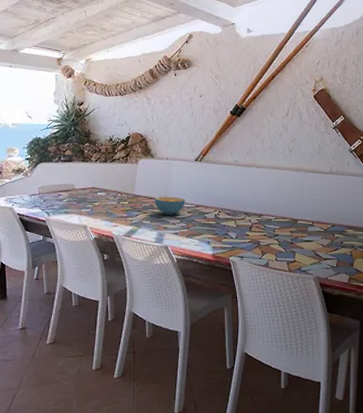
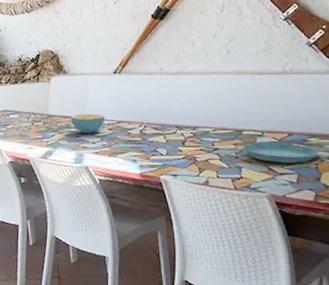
saucer: none [297,231,354,251] -> present [243,142,319,164]

